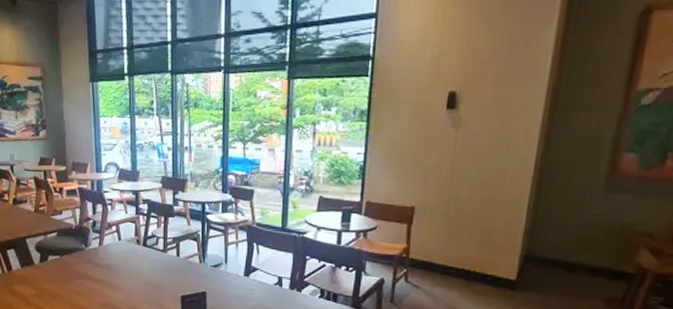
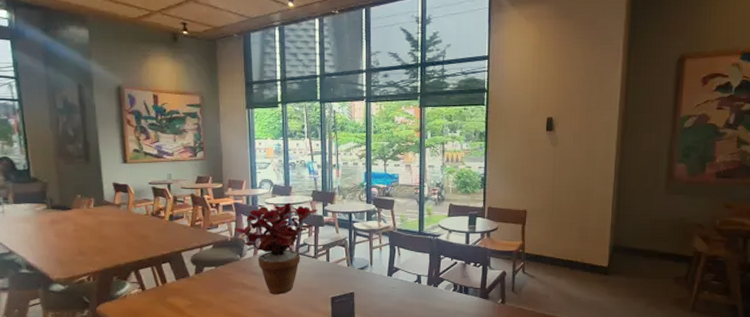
potted plant: none [79,189,168,289] -> present [234,202,318,295]

